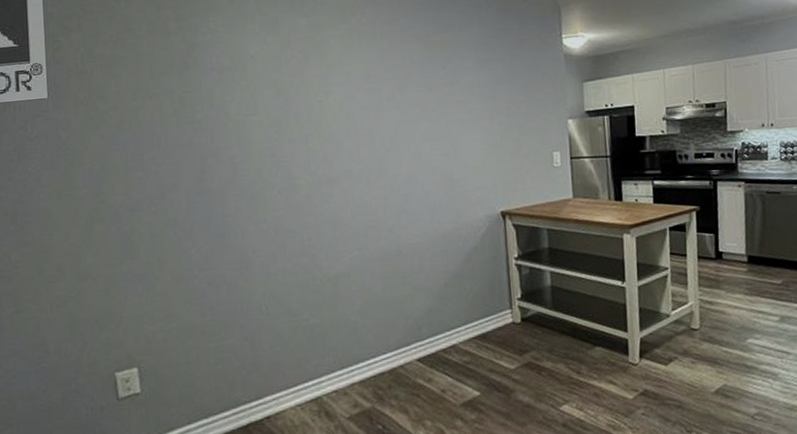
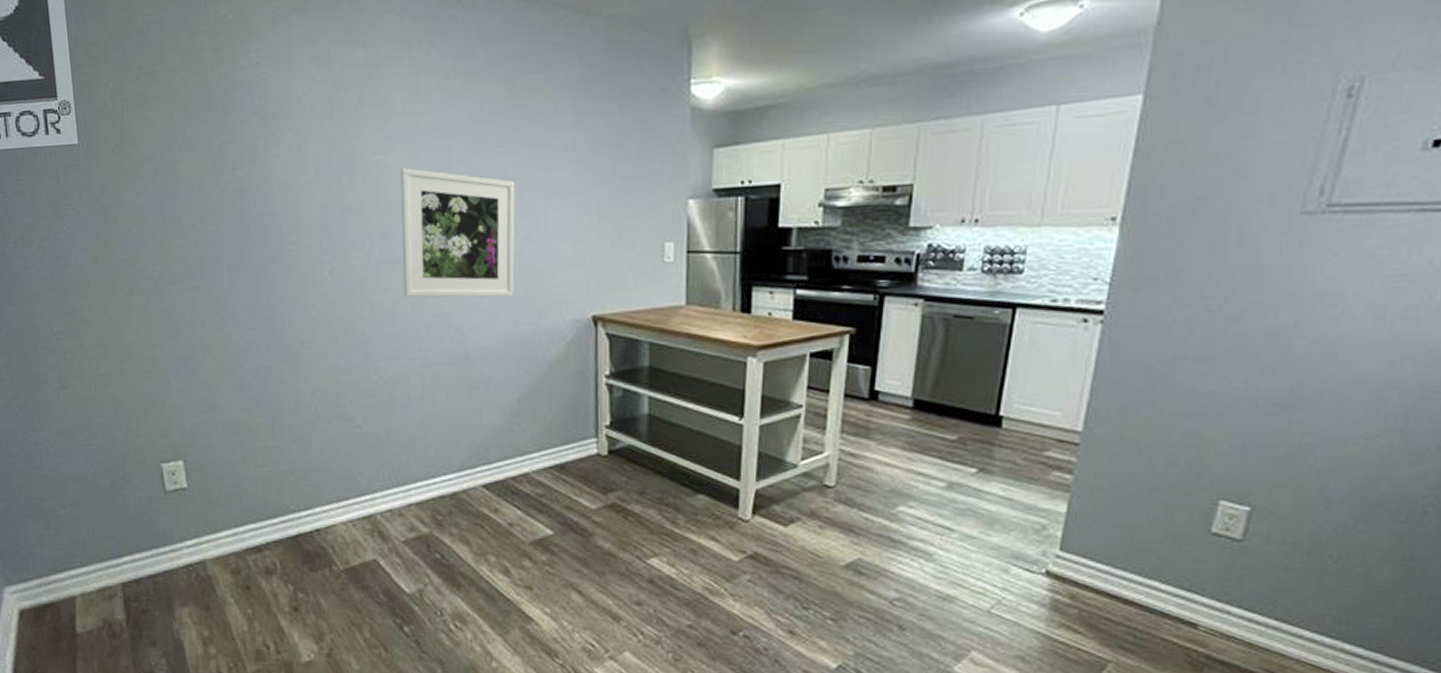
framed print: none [339,106,437,207] -> present [400,168,515,298]

